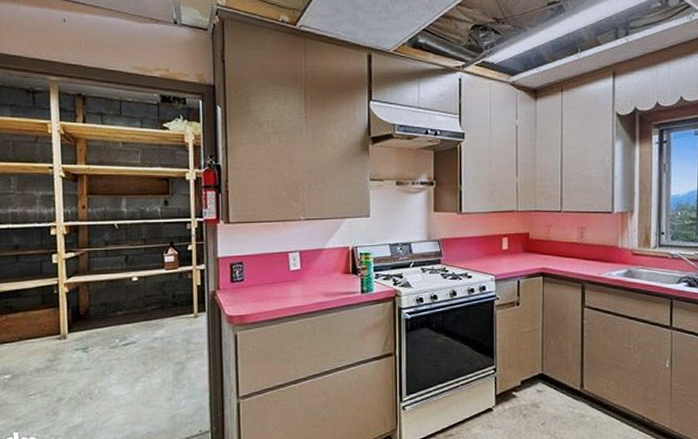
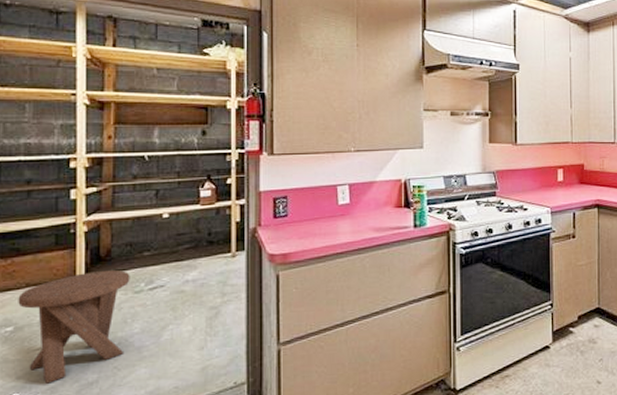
music stool: none [13,328,107,425] -> present [18,270,130,384]

